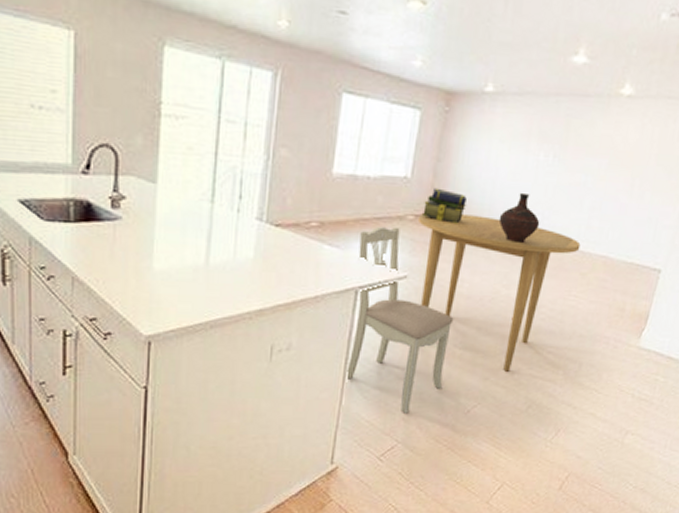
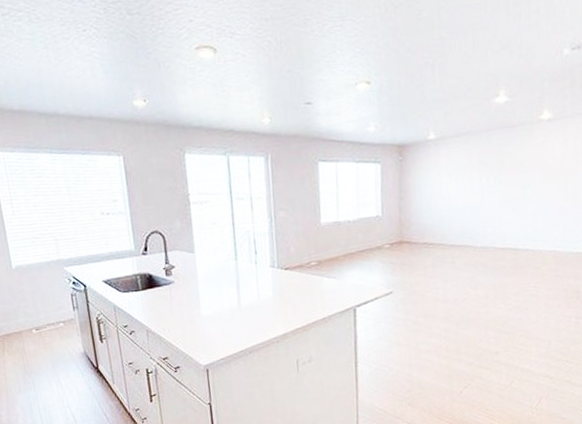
dining chair: present [347,226,454,413] -> none [350,255,437,400]
dining table: present [417,214,581,372] -> none [393,235,531,356]
stack of books: present [421,187,467,224] -> none [395,220,430,246]
ceramic jug: present [498,192,540,244] -> none [458,211,493,252]

